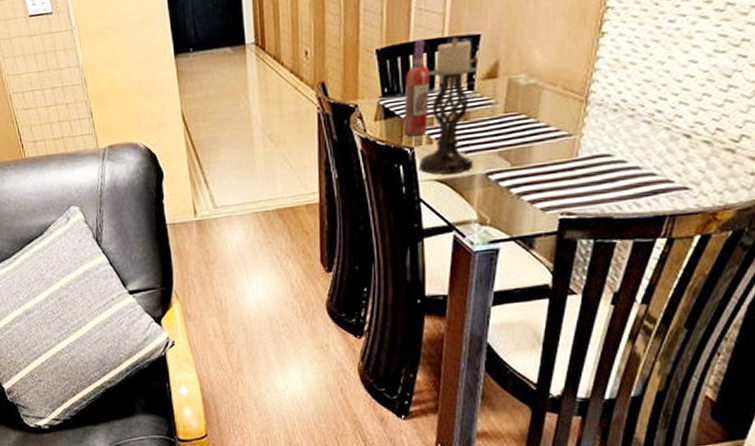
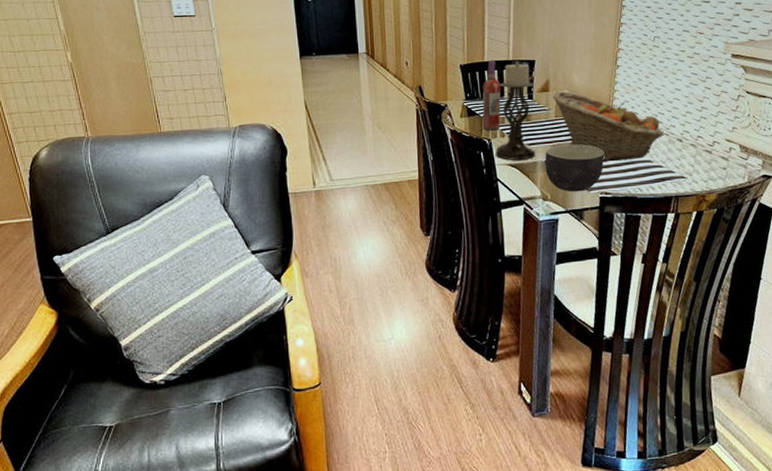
bowl: none [485,149,569,214] -> present [544,144,604,192]
fruit basket: none [502,76,664,170] -> present [553,92,664,161]

